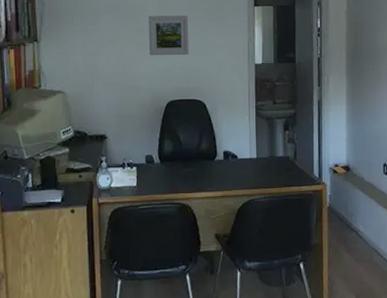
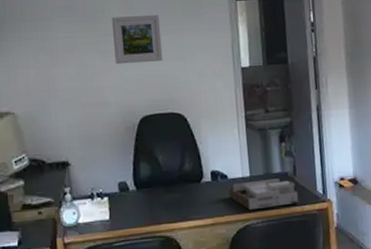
paper tray: none [238,161,298,186] -> present [229,178,299,210]

